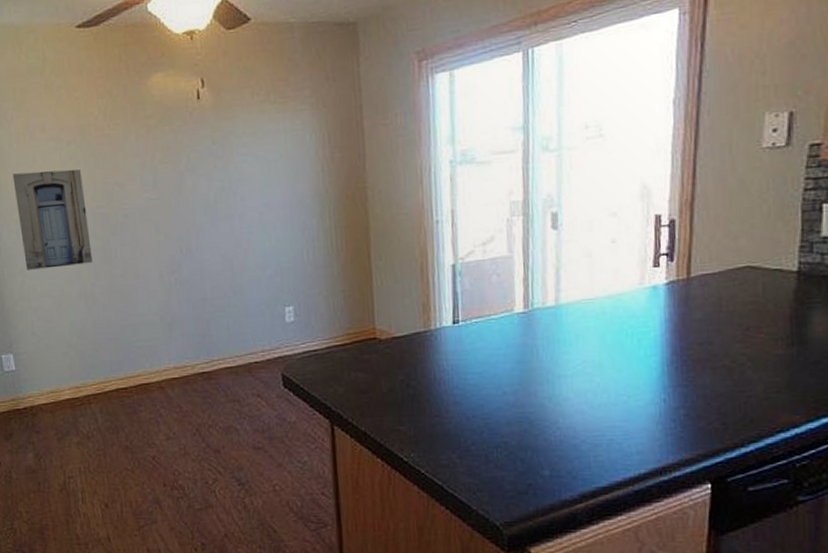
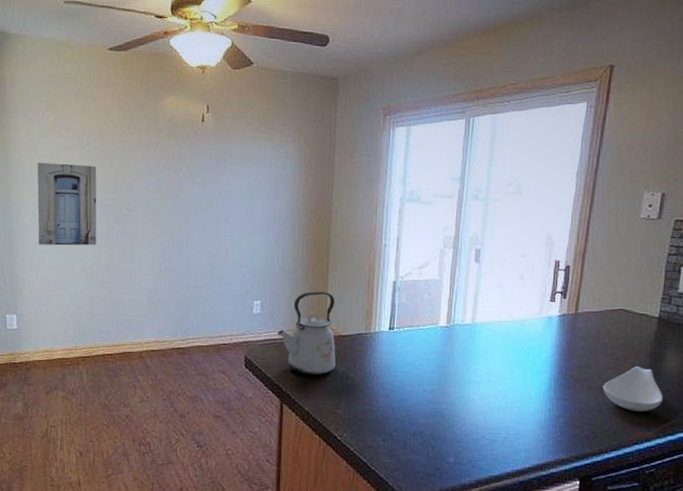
kettle: none [318,286,392,389] -> present [277,291,336,376]
spoon rest: none [731,336,813,392] -> present [603,366,664,412]

